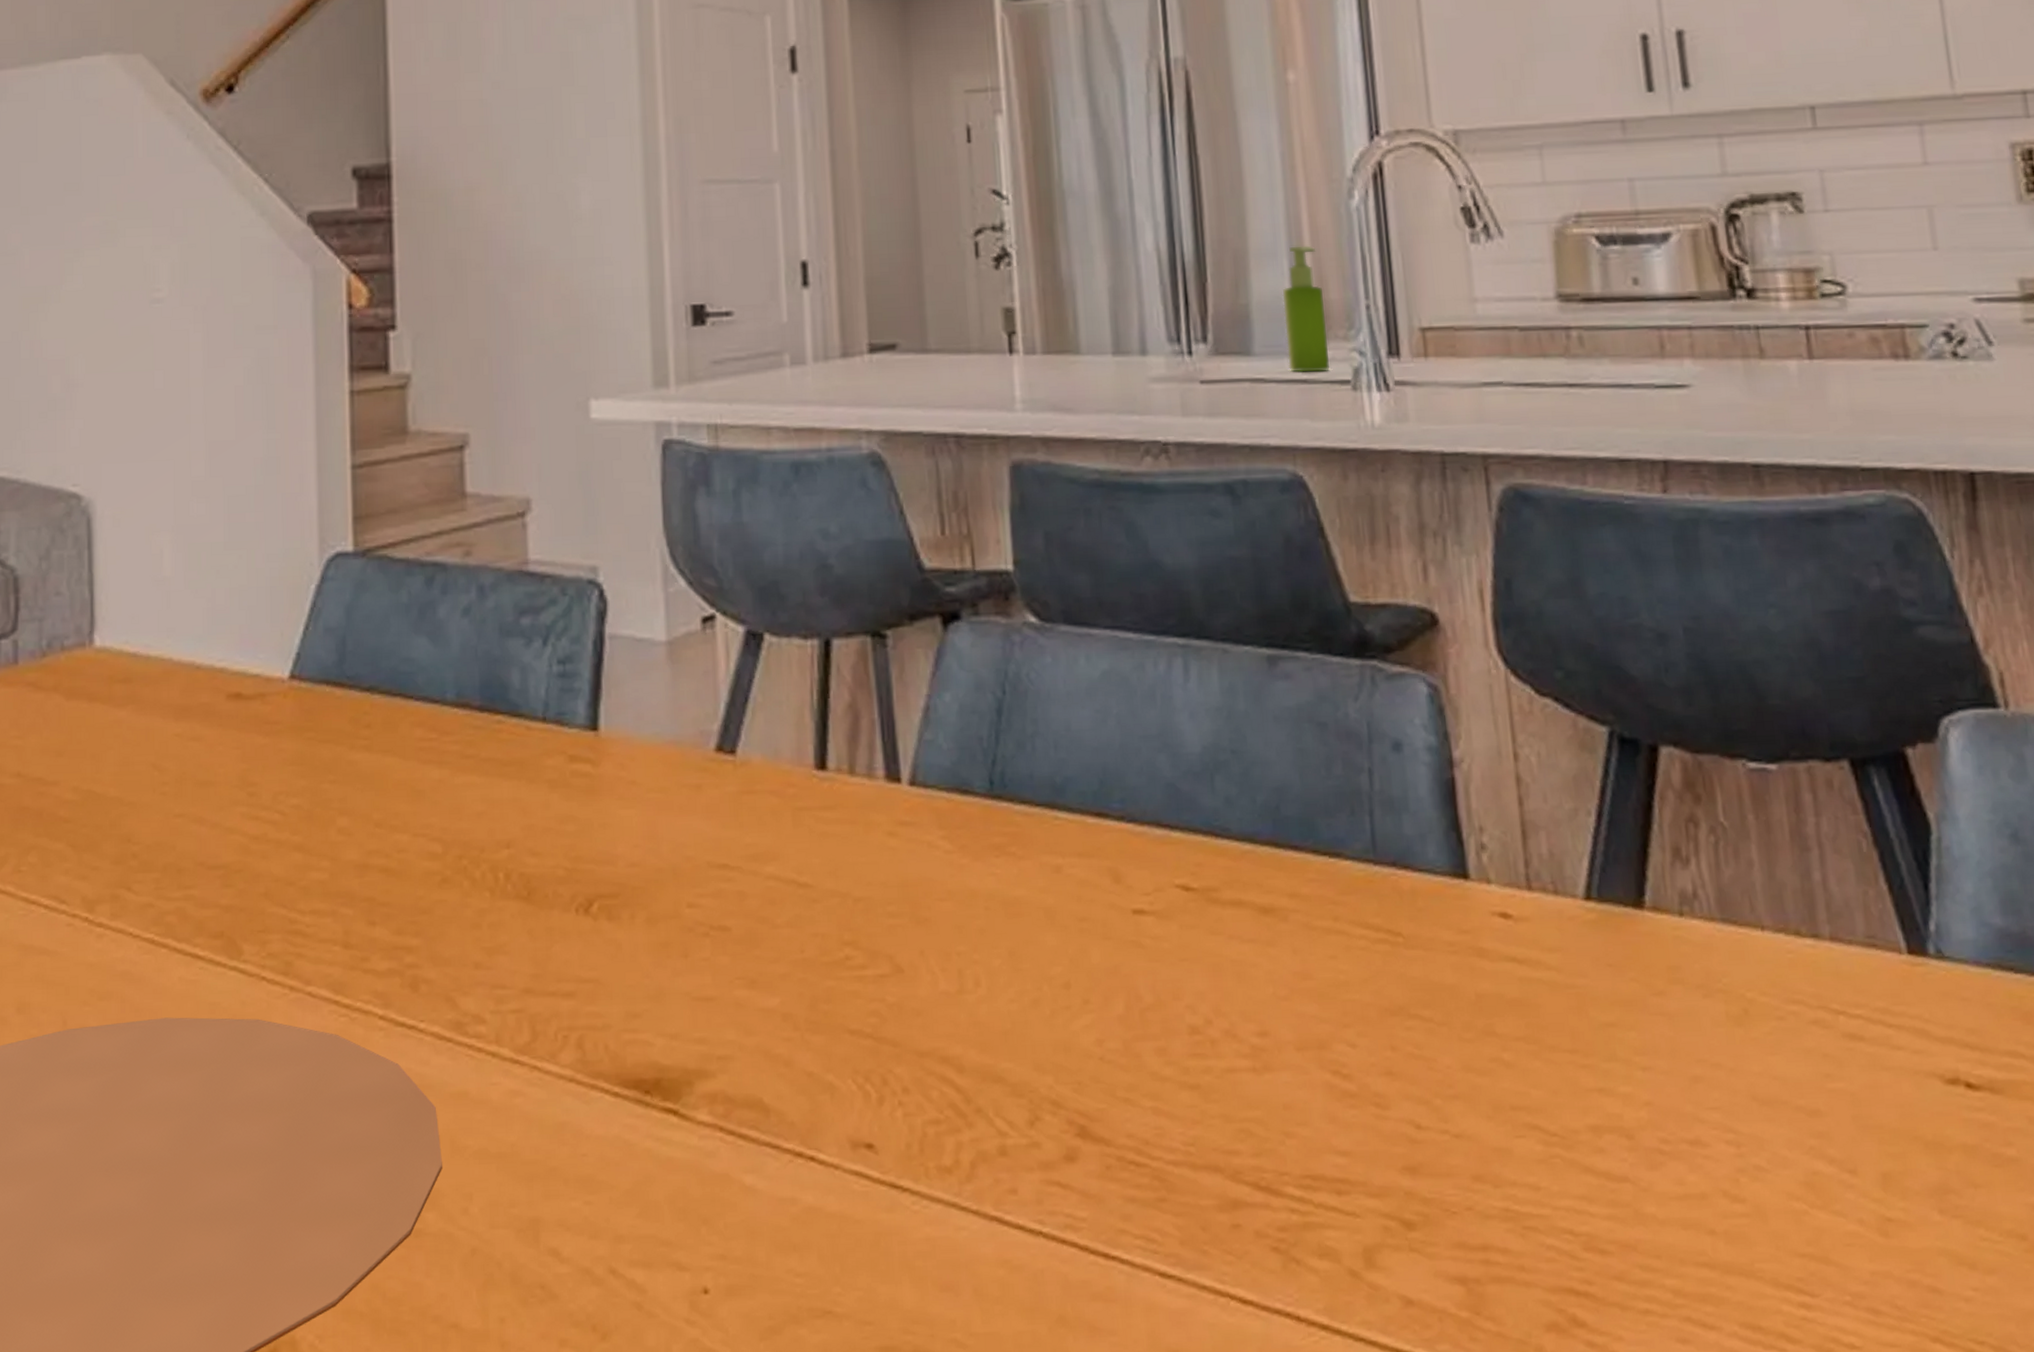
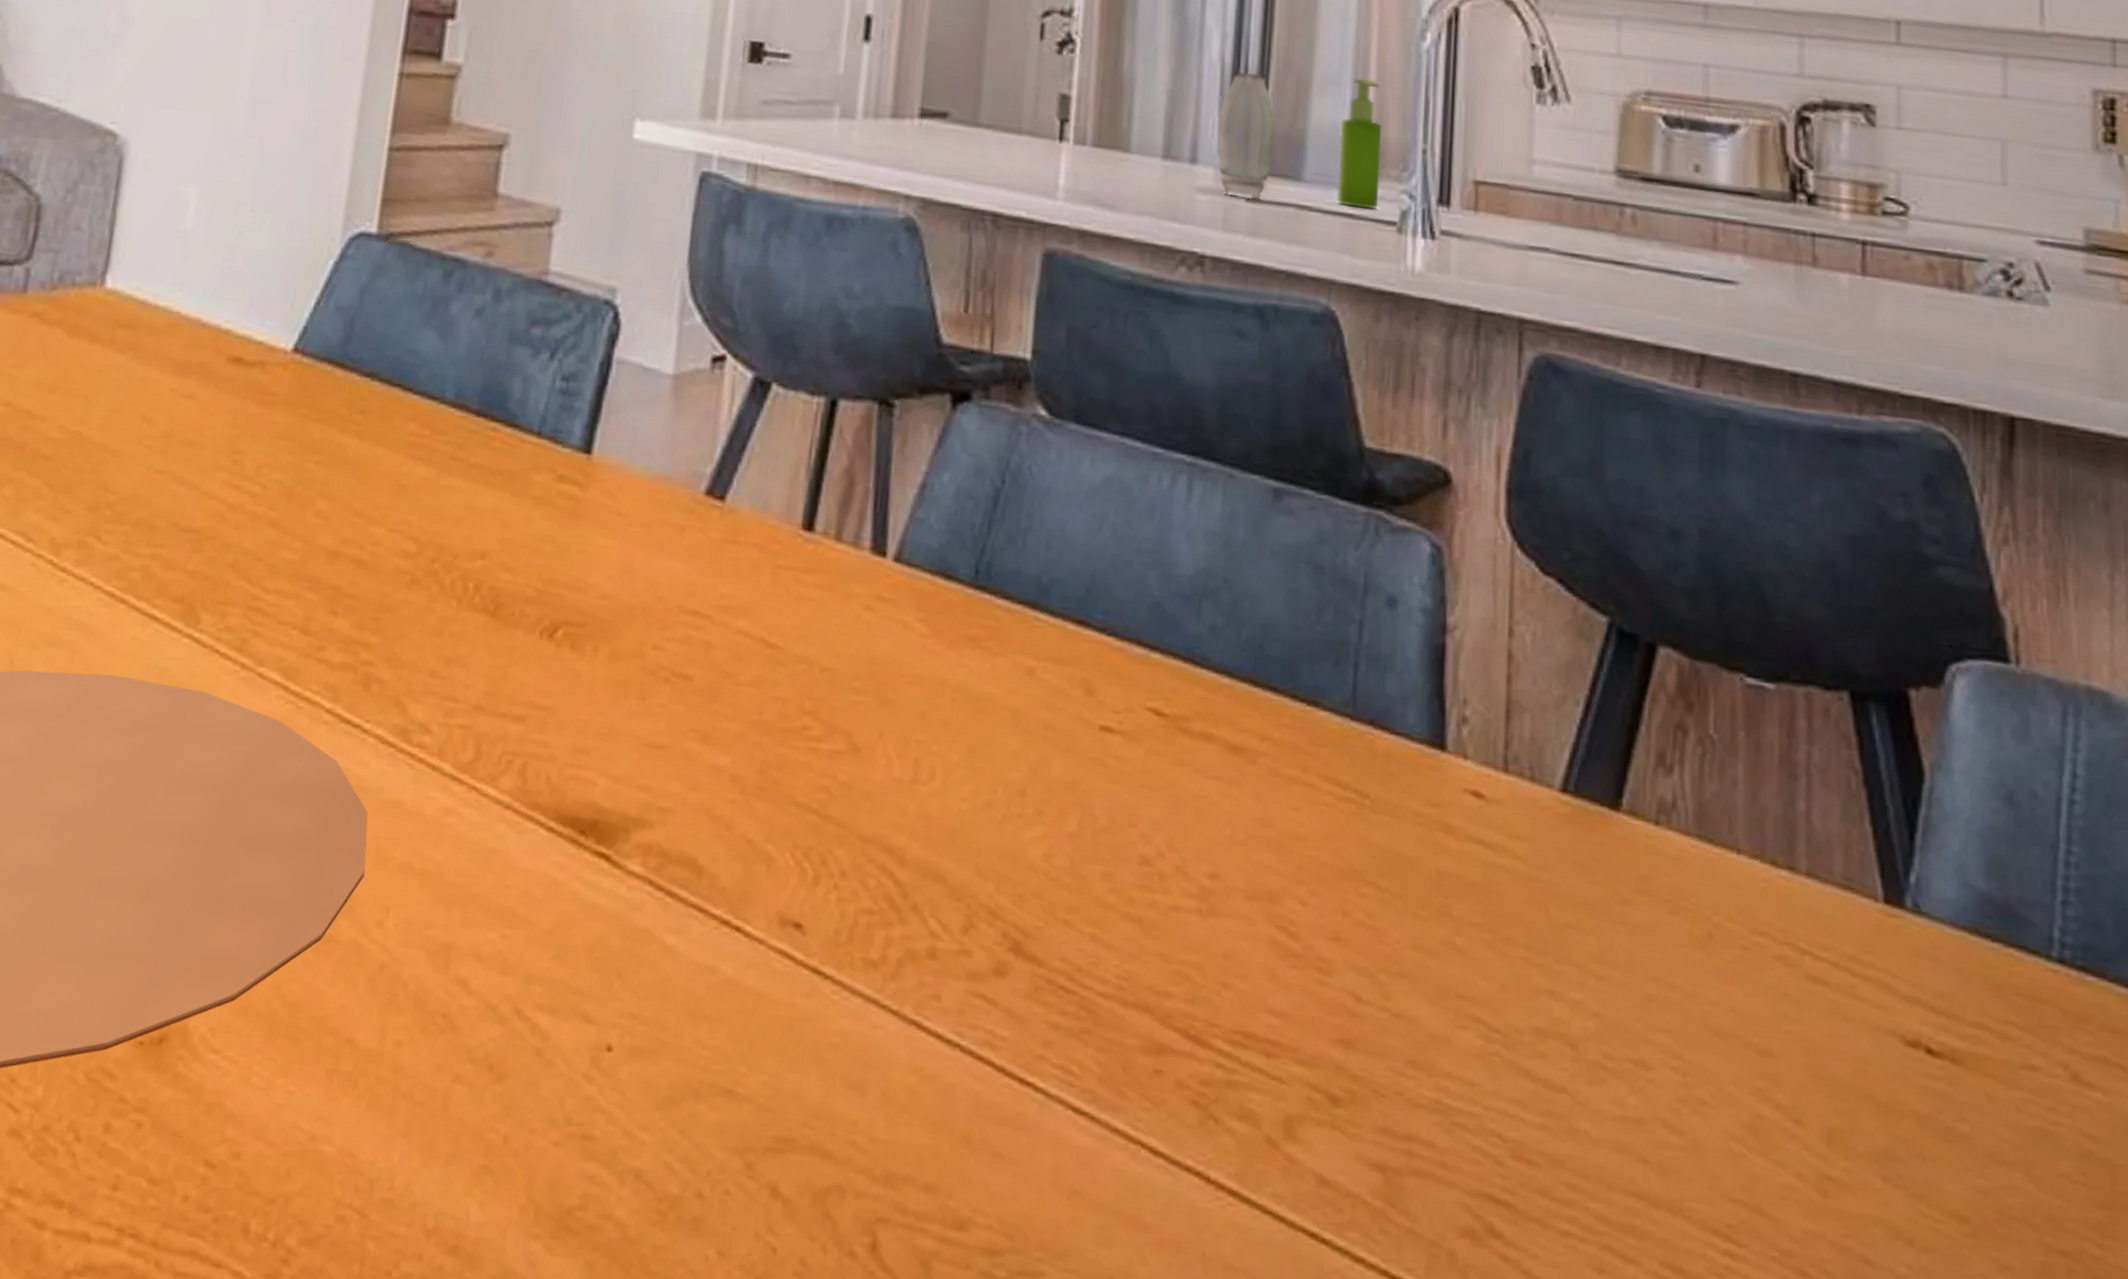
vase: none [1162,257,1221,381] -> present [1217,72,1276,199]

